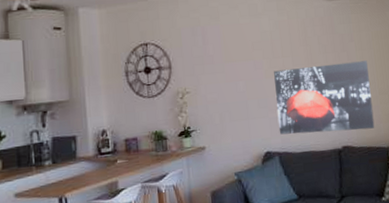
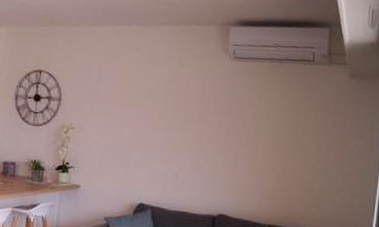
wall art: present [274,60,375,135] -> none [156,123,263,202]

